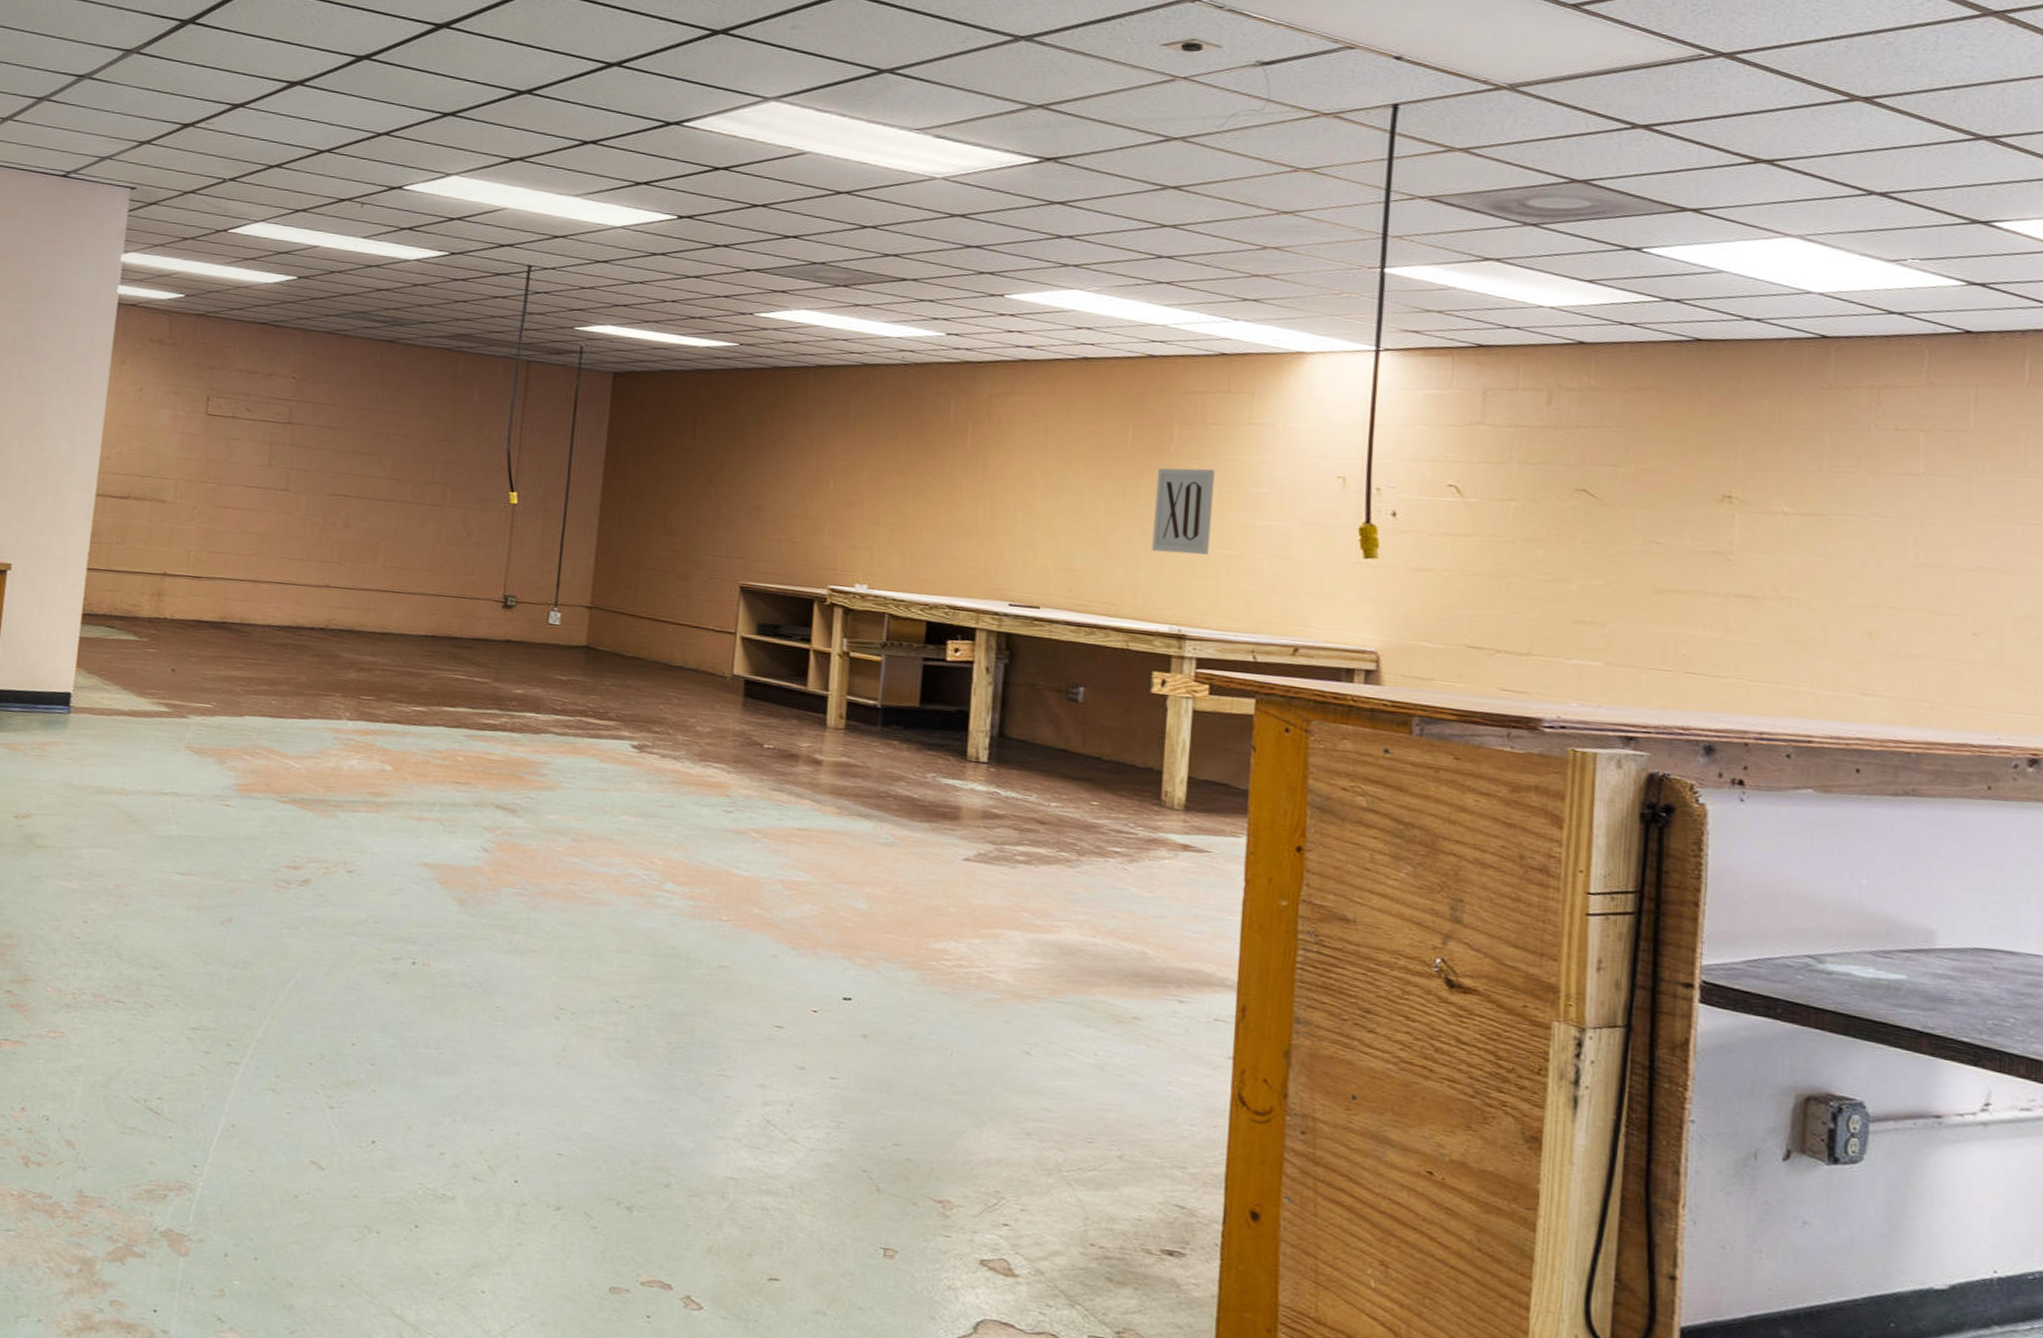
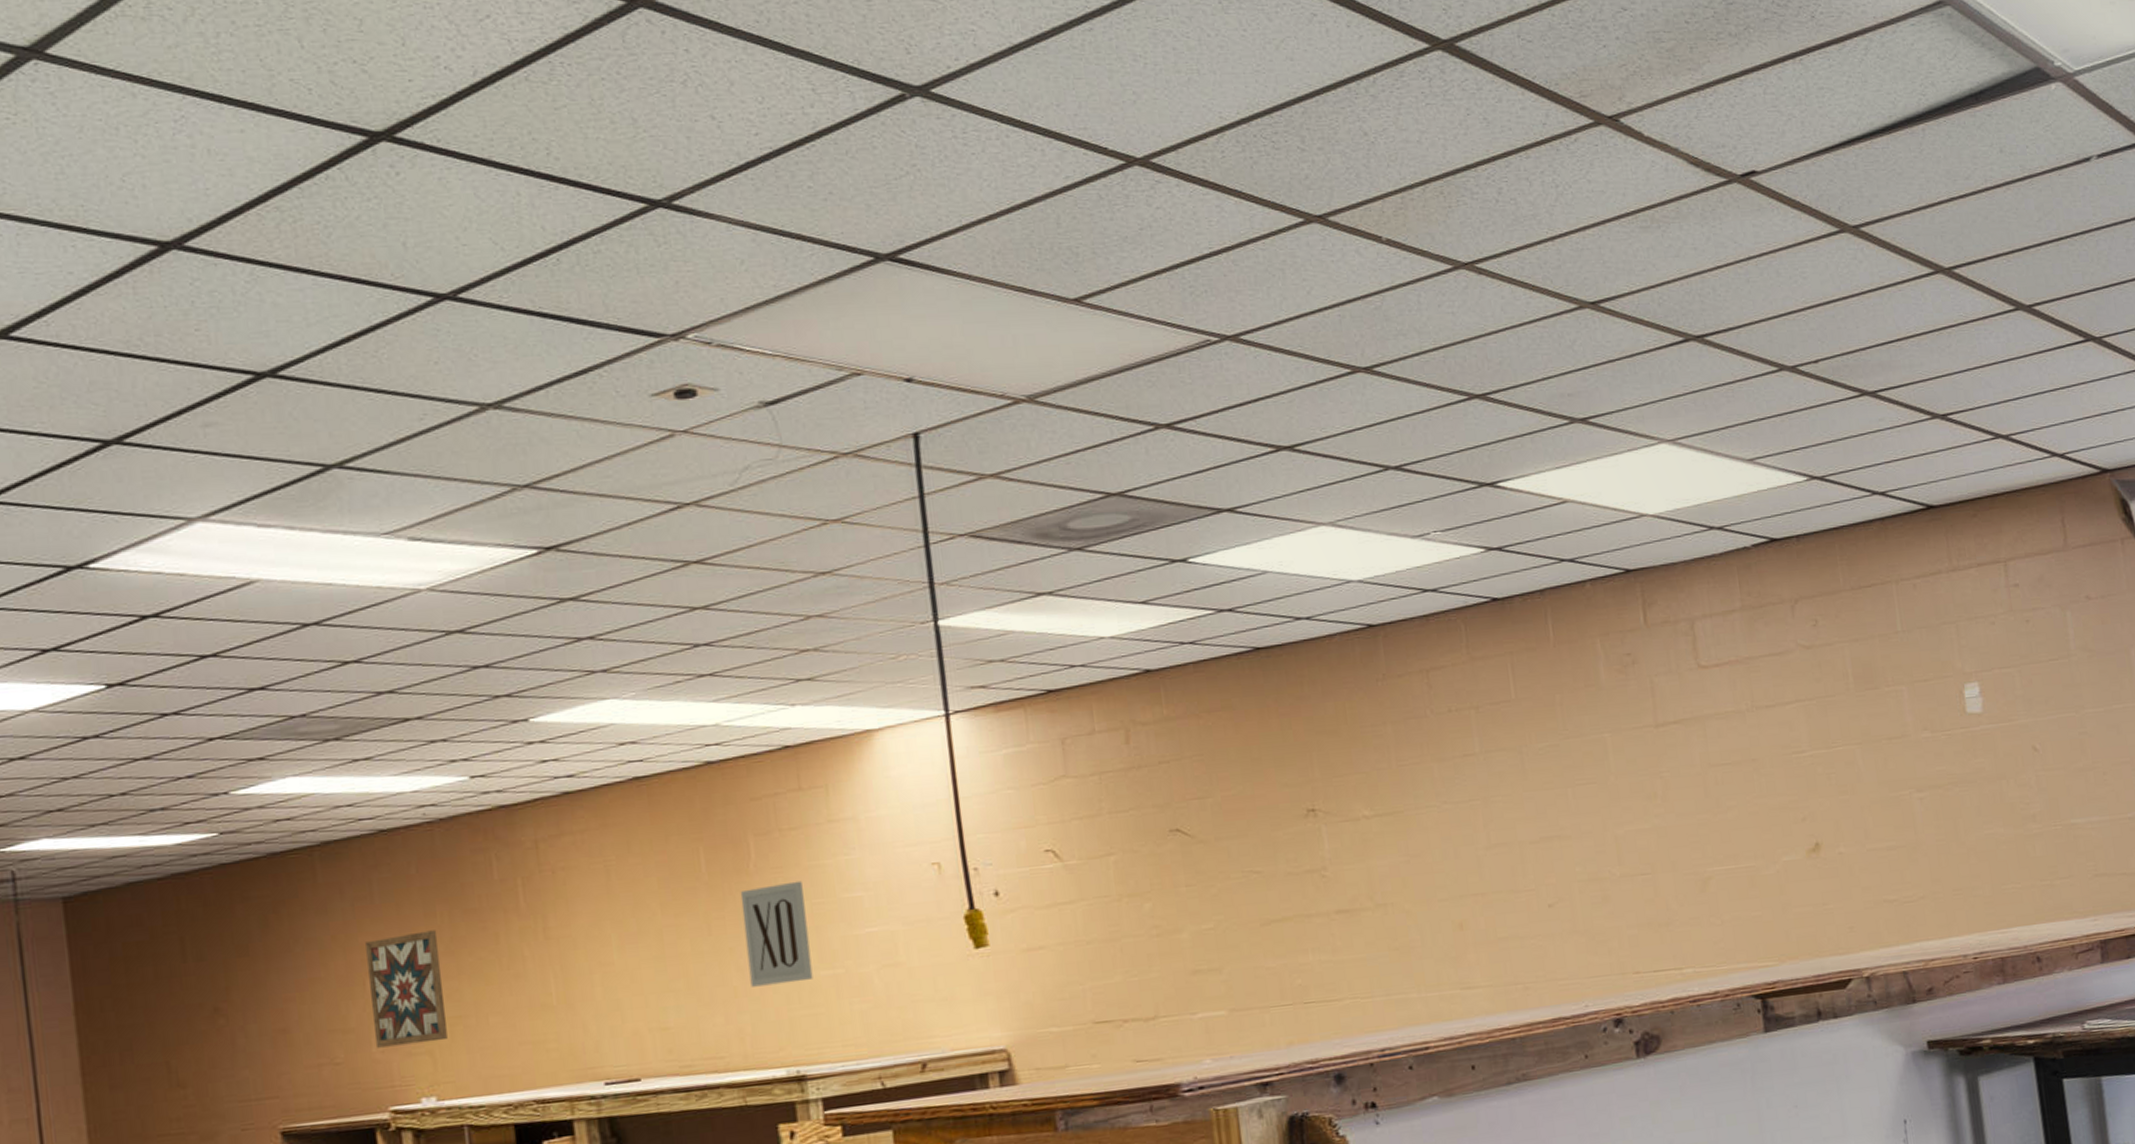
wall art: none [827,450,895,542] -> present [365,930,448,1048]

